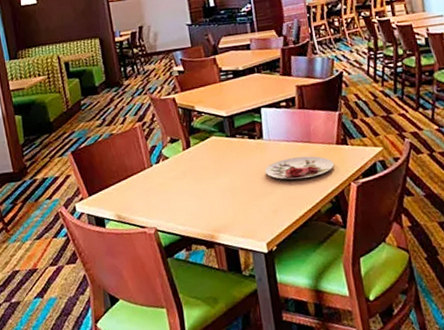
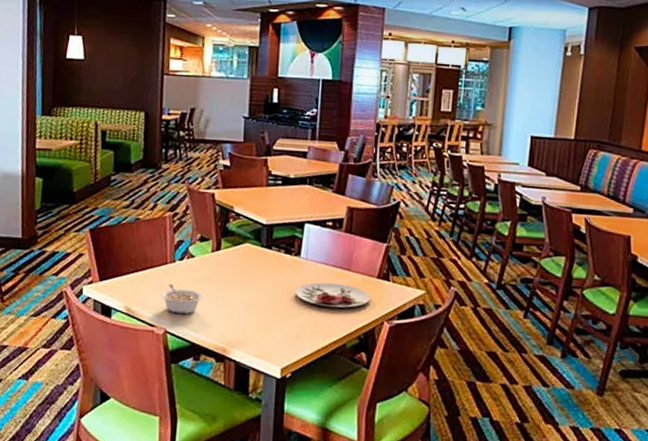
legume: none [145,186,183,213] -> present [161,283,203,315]

